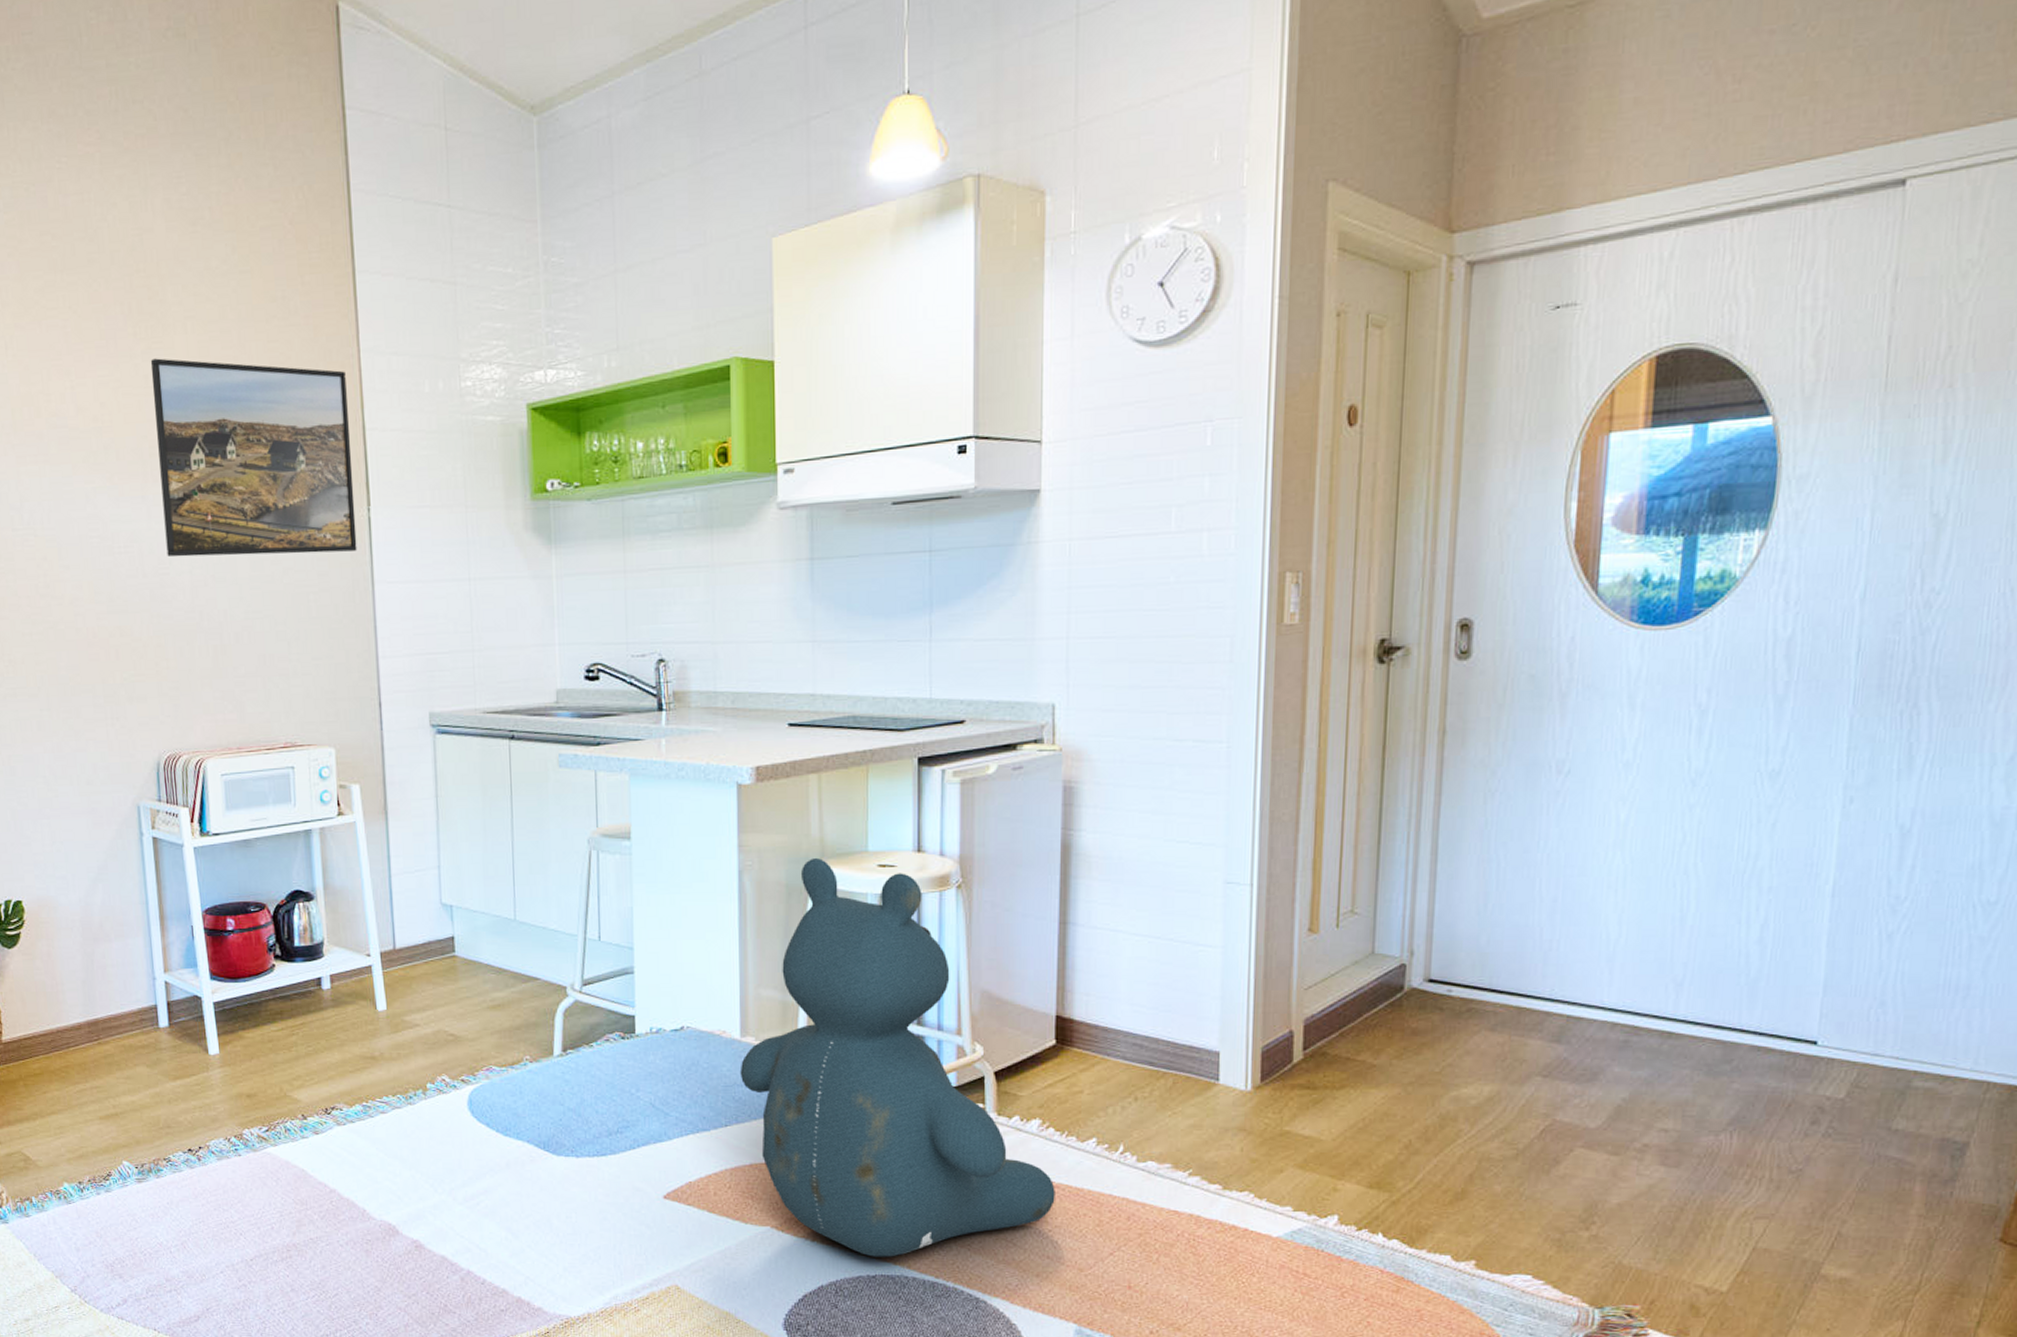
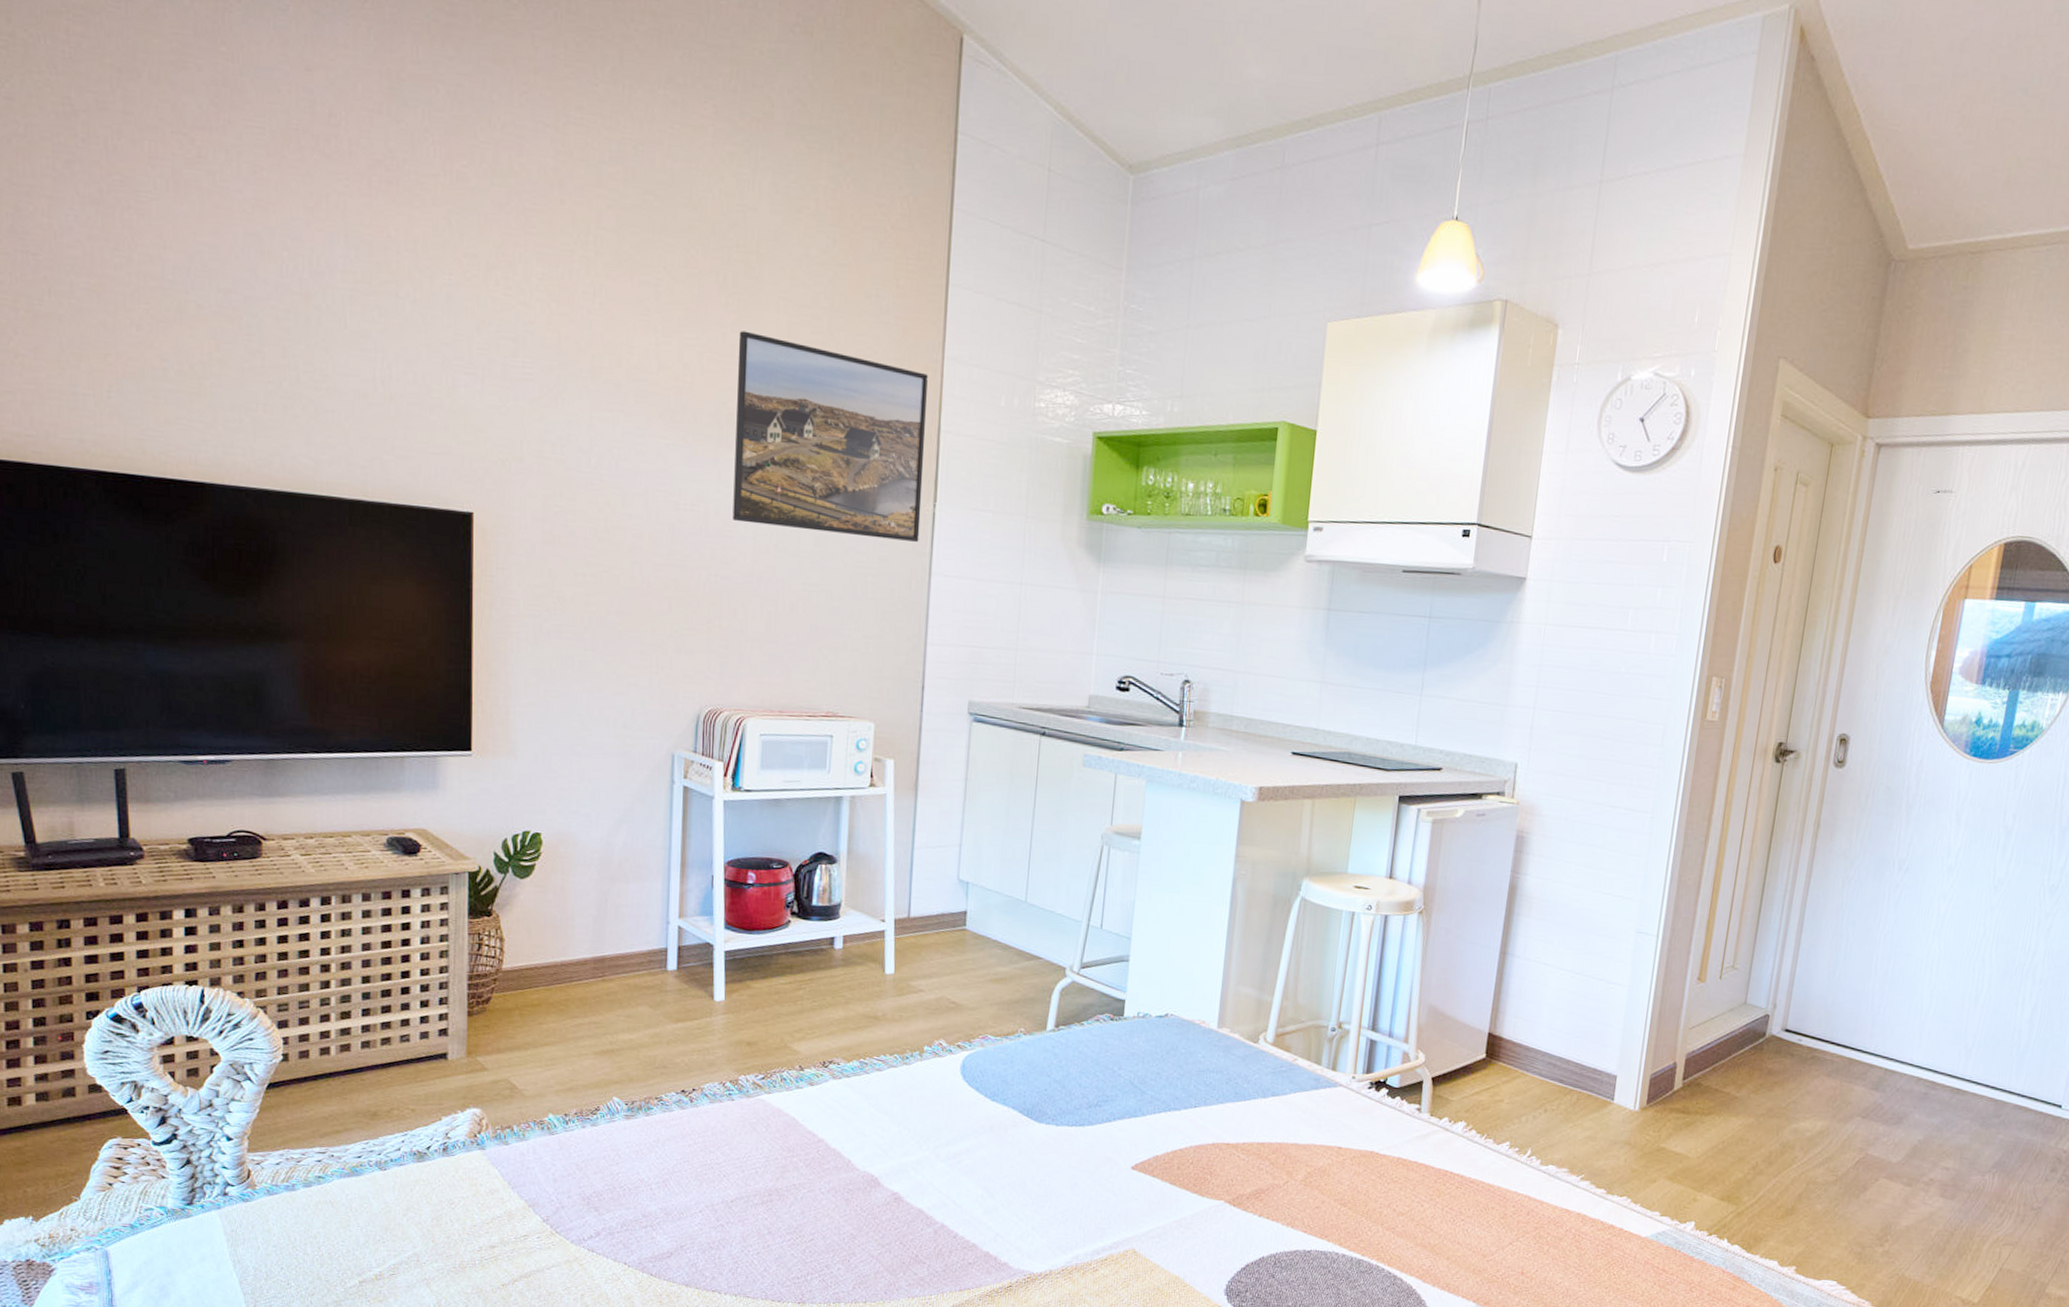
teddy bear: present [739,857,1055,1257] -> none [1213,873,1471,1235]

